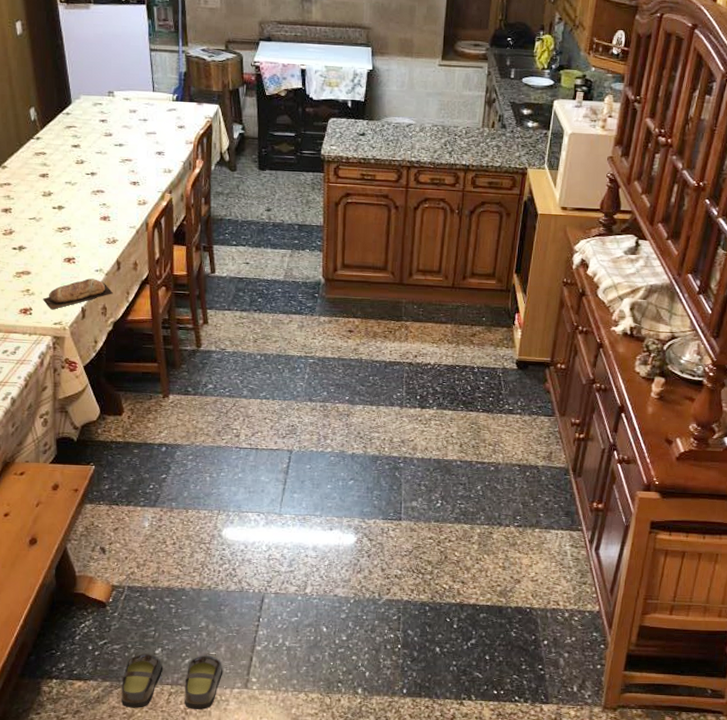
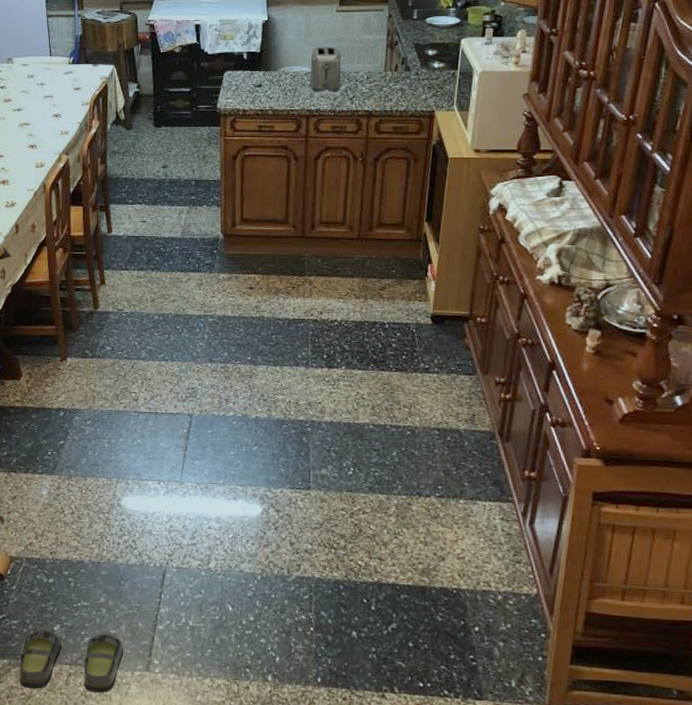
toaster: none [410,99,442,145] -> present [309,46,342,92]

